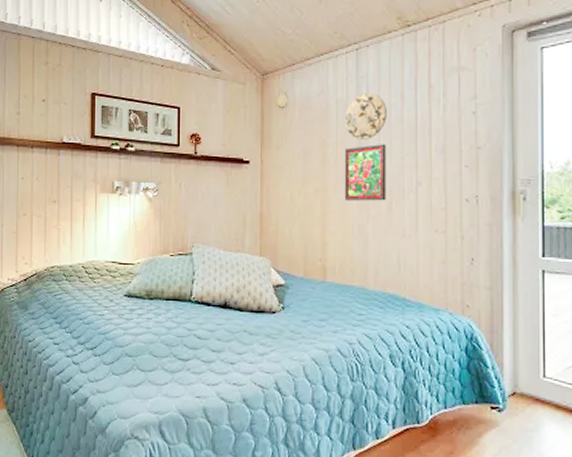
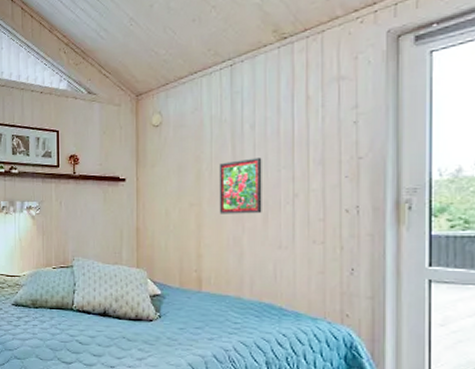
decorative plate: present [344,93,387,140] -> none [218,108,262,154]

